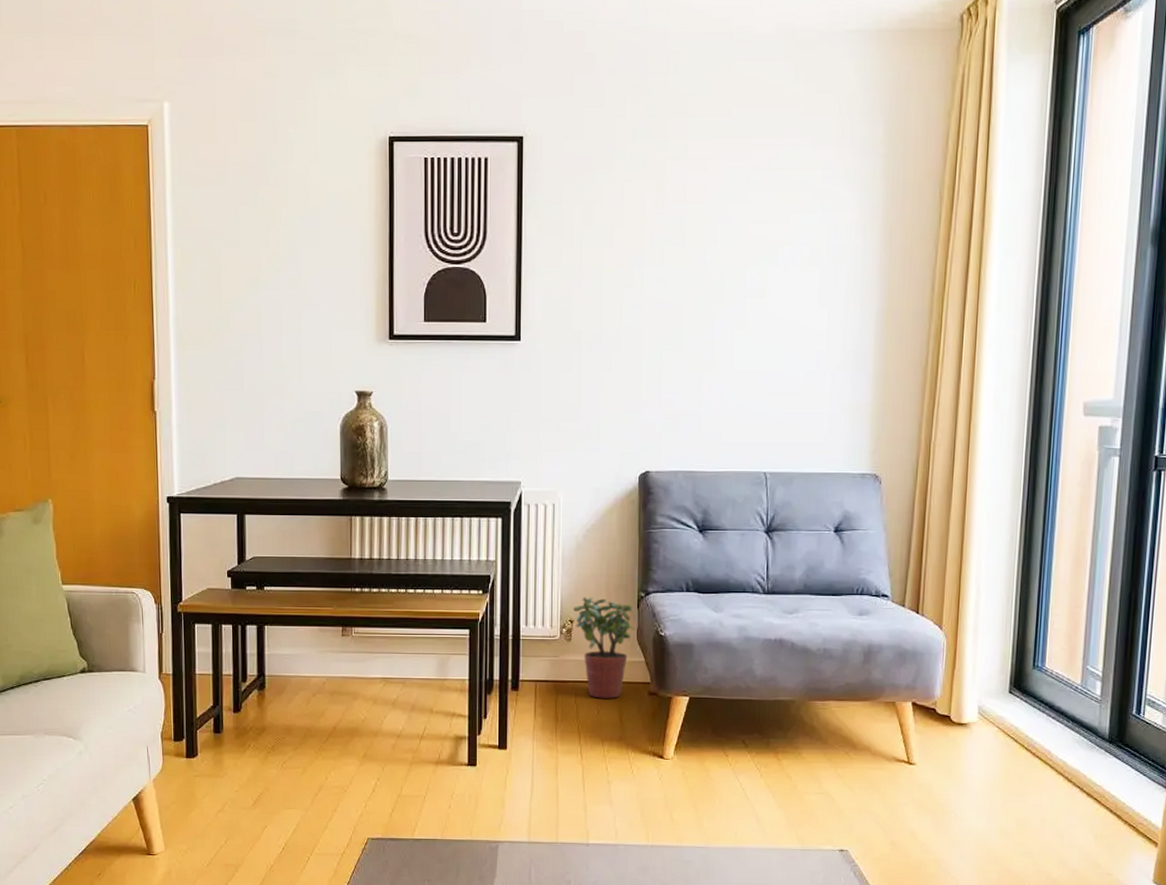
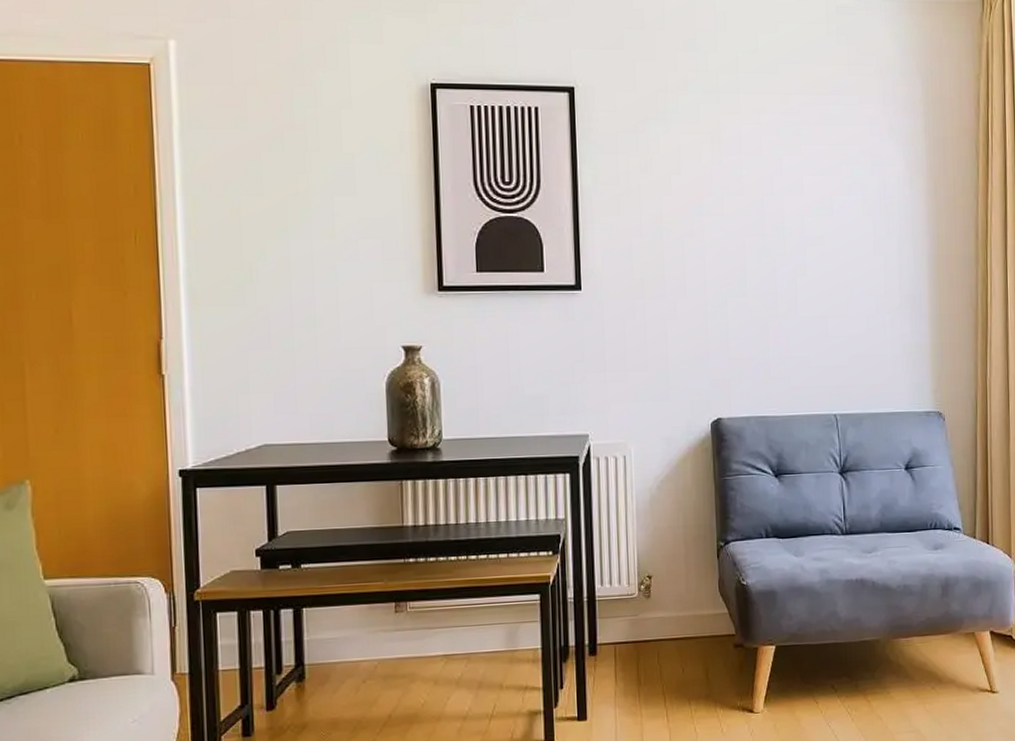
potted plant: present [573,597,636,699] -> none [651,550,717,656]

